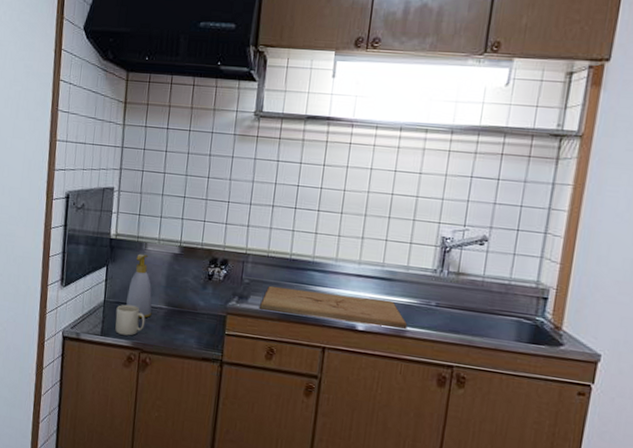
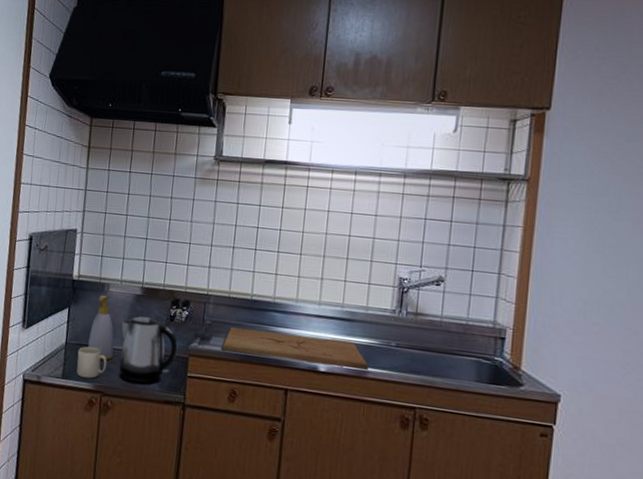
kettle: none [157,274,216,343] -> present [119,315,178,385]

